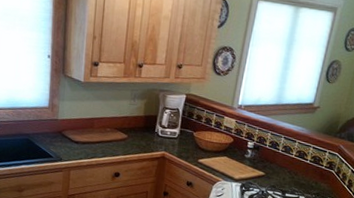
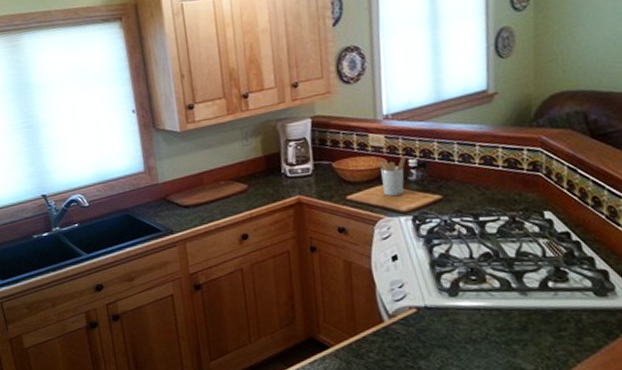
utensil holder: none [225,138,247,167] -> present [376,156,406,196]

